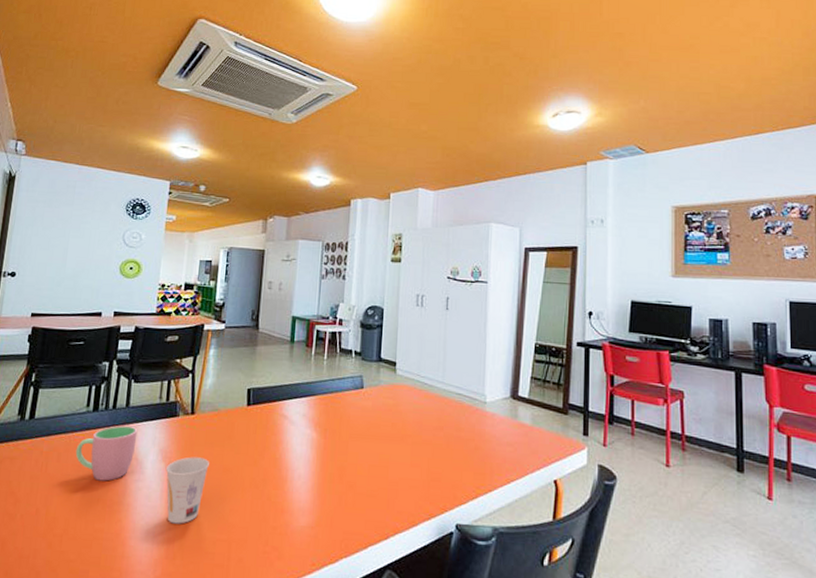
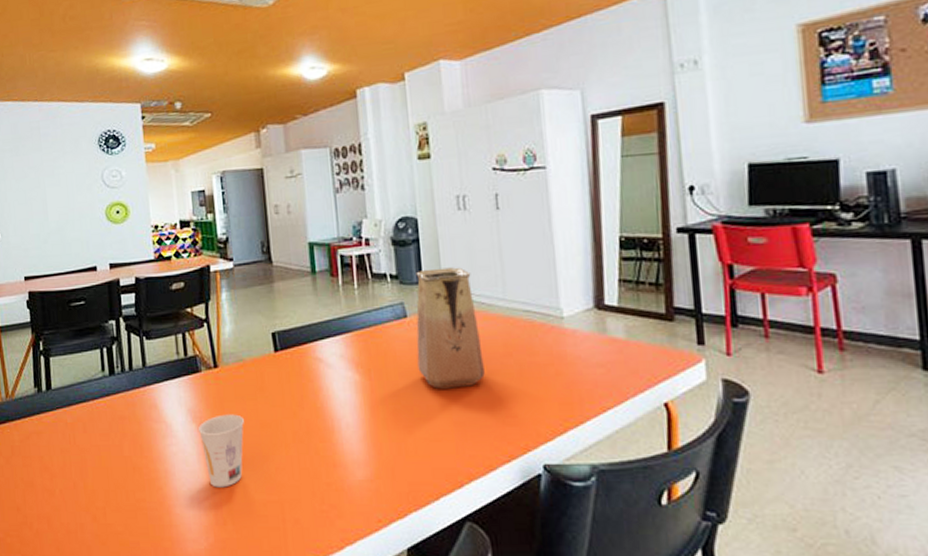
cup: present [75,425,138,481] -> none [100,387,162,449]
vase: none [366,350,420,453] -> present [416,267,485,390]

